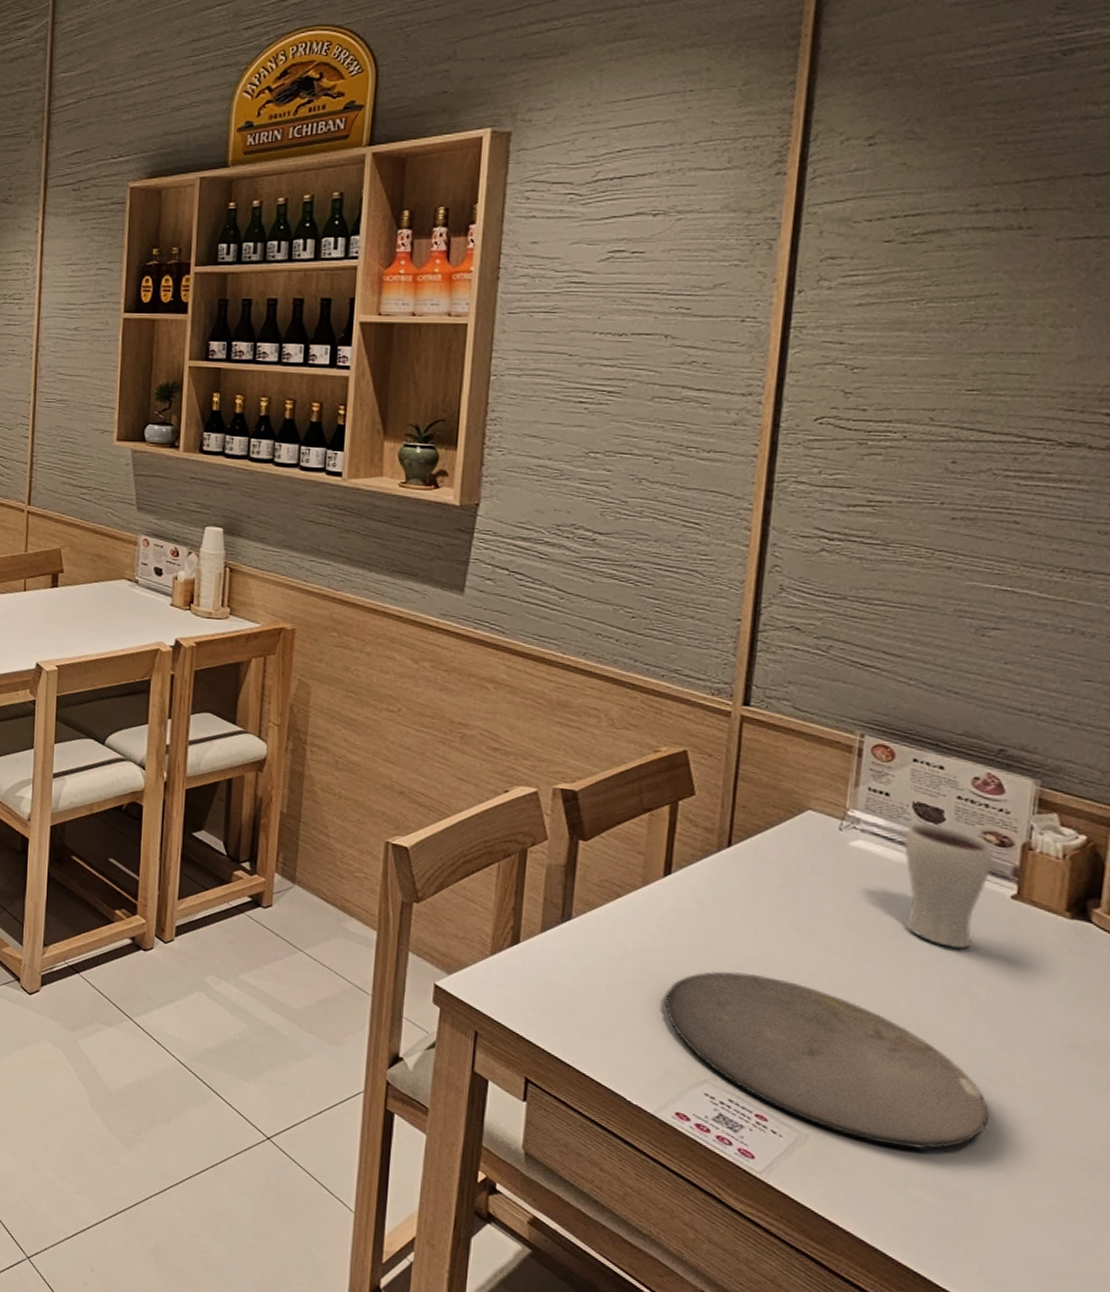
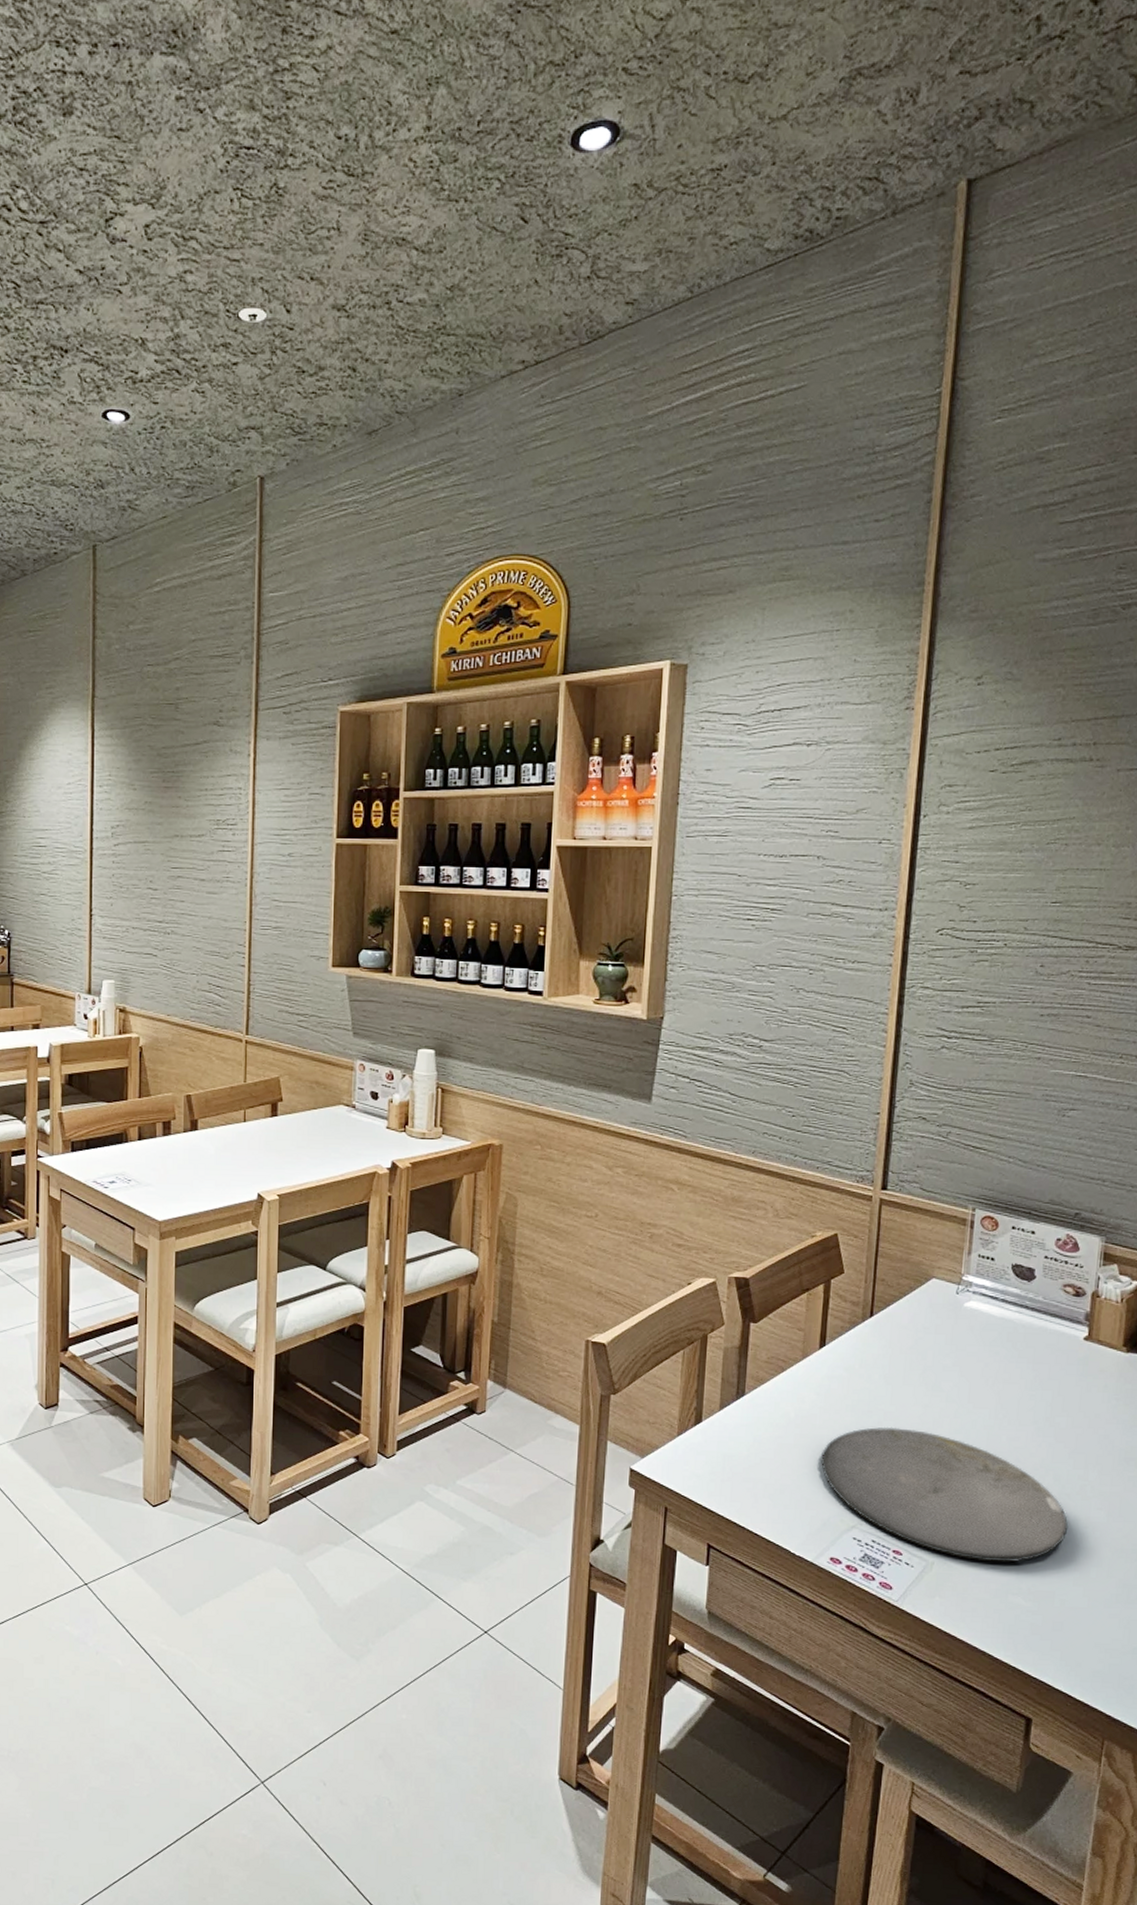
drinking glass: present [903,823,994,949] -> none [1004,1282,1071,1387]

